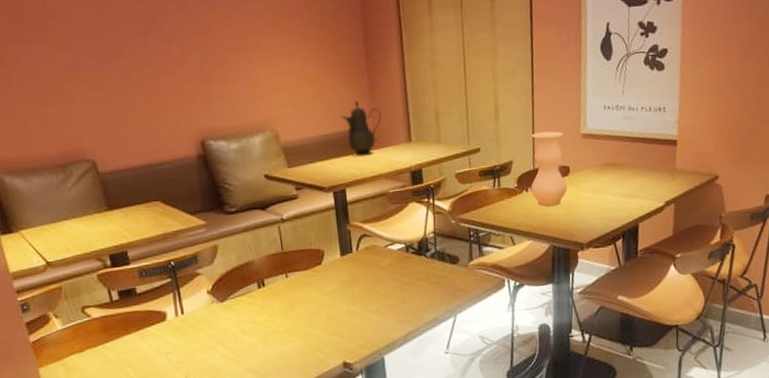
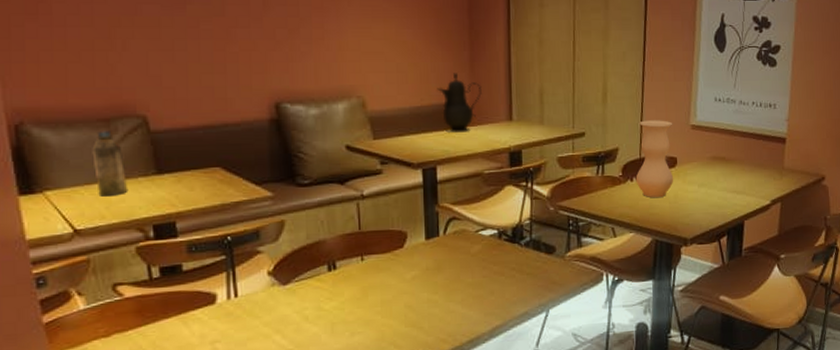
water bottle: none [54,175,87,233] -> present [92,130,129,197]

